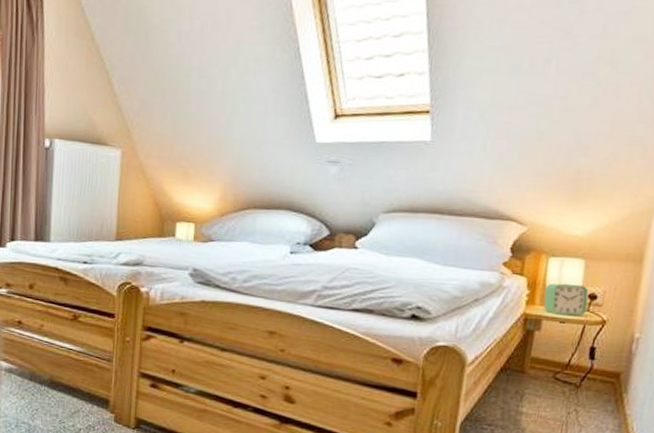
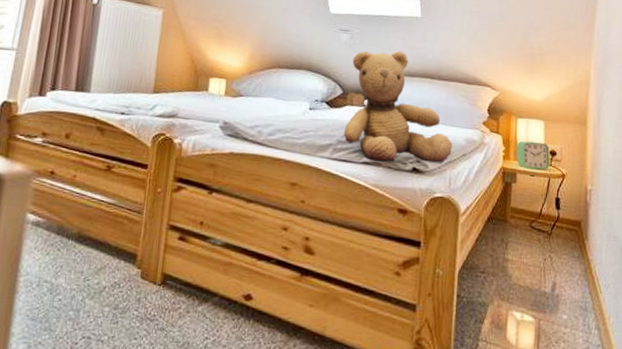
teddy bear: none [330,182,463,309] -> present [343,50,453,163]

